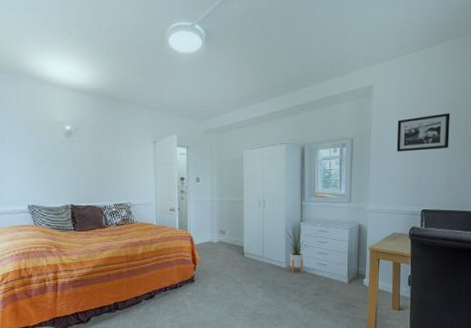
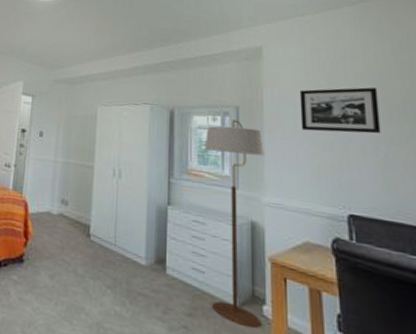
house plant: present [283,225,308,274] -> none [142,207,178,279]
floor lamp: none [327,149,371,295] -> present [204,119,266,329]

